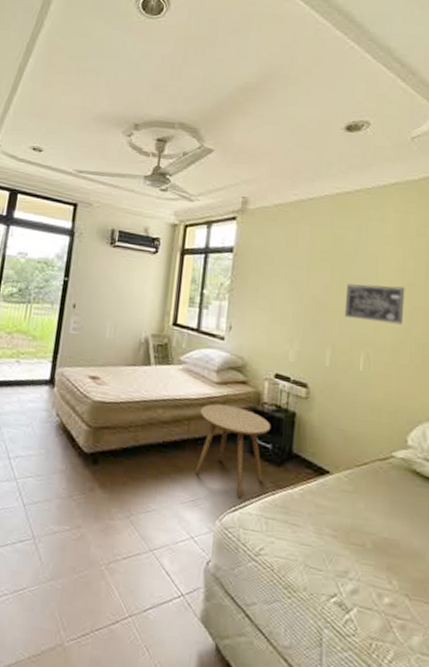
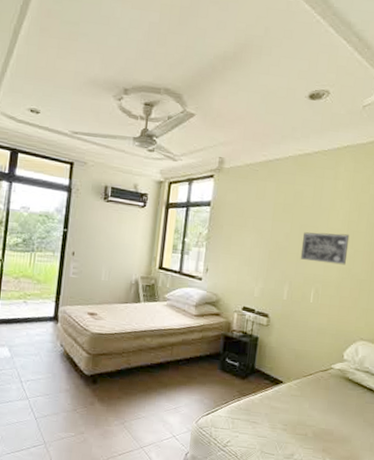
side table: present [195,404,272,499] -> none [177,332,239,405]

